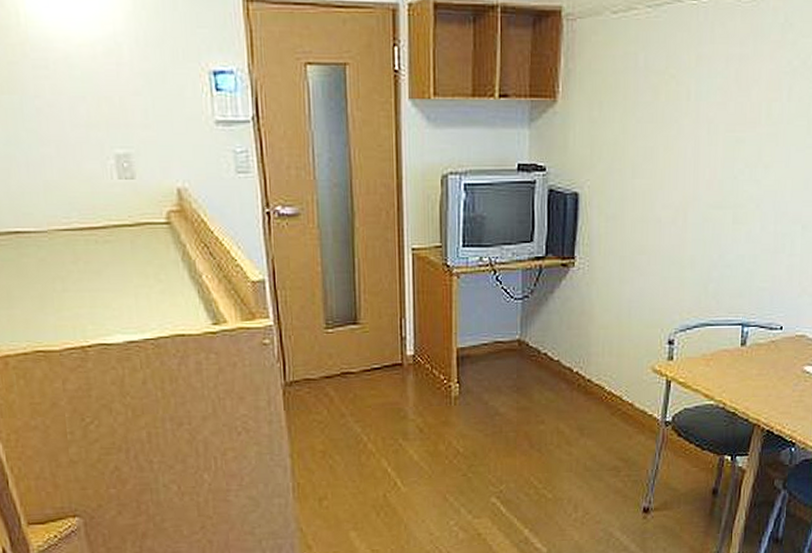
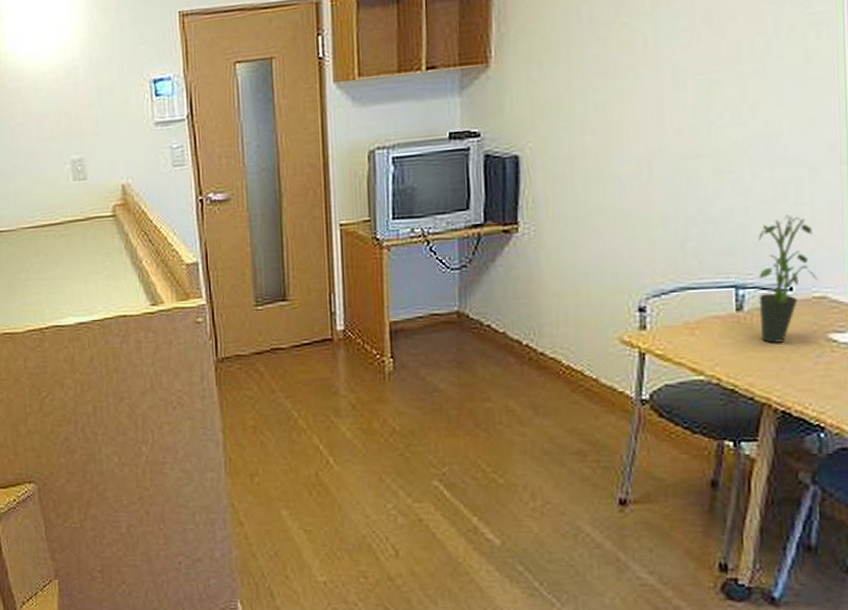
potted plant: none [757,264,801,373] -> present [758,215,819,343]

